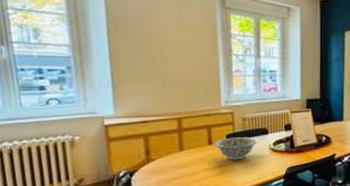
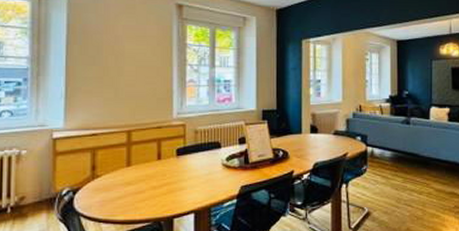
decorative bowl: present [213,137,258,160] -> none [163,152,210,177]

